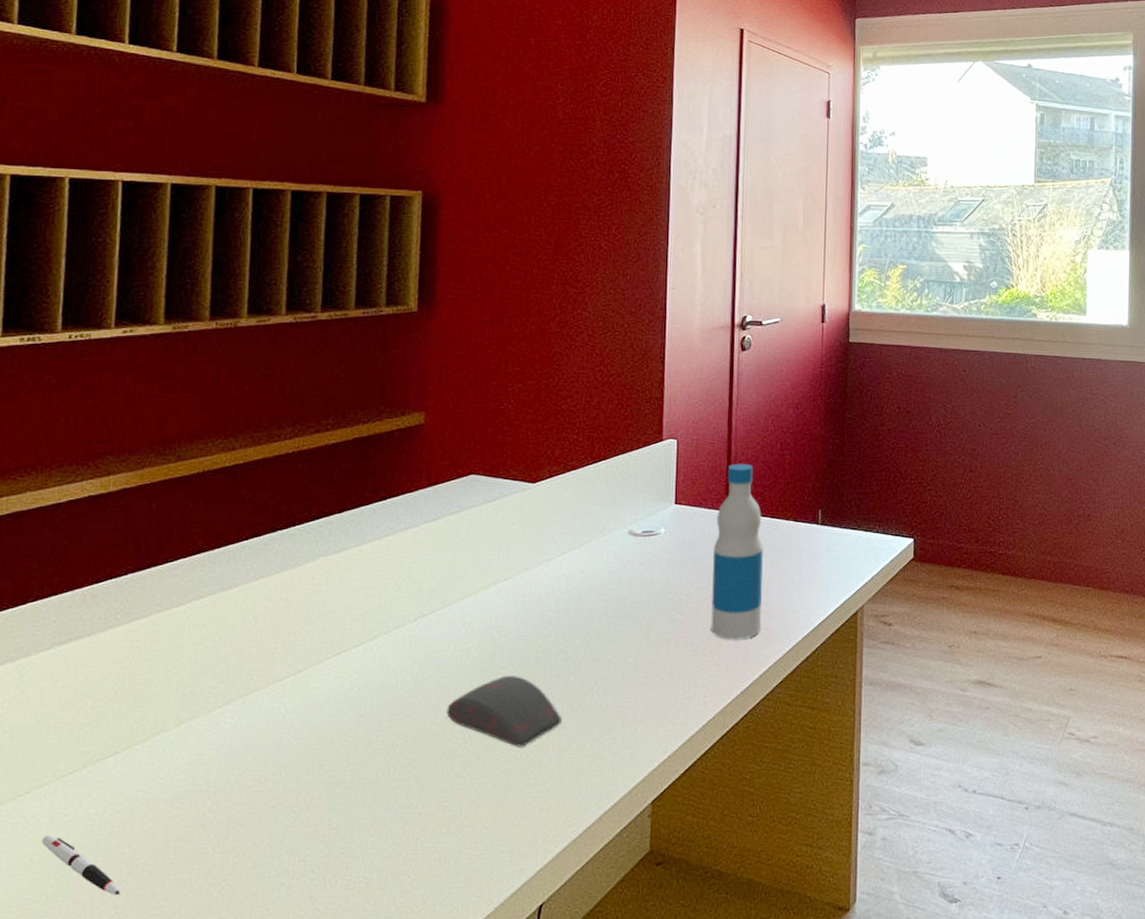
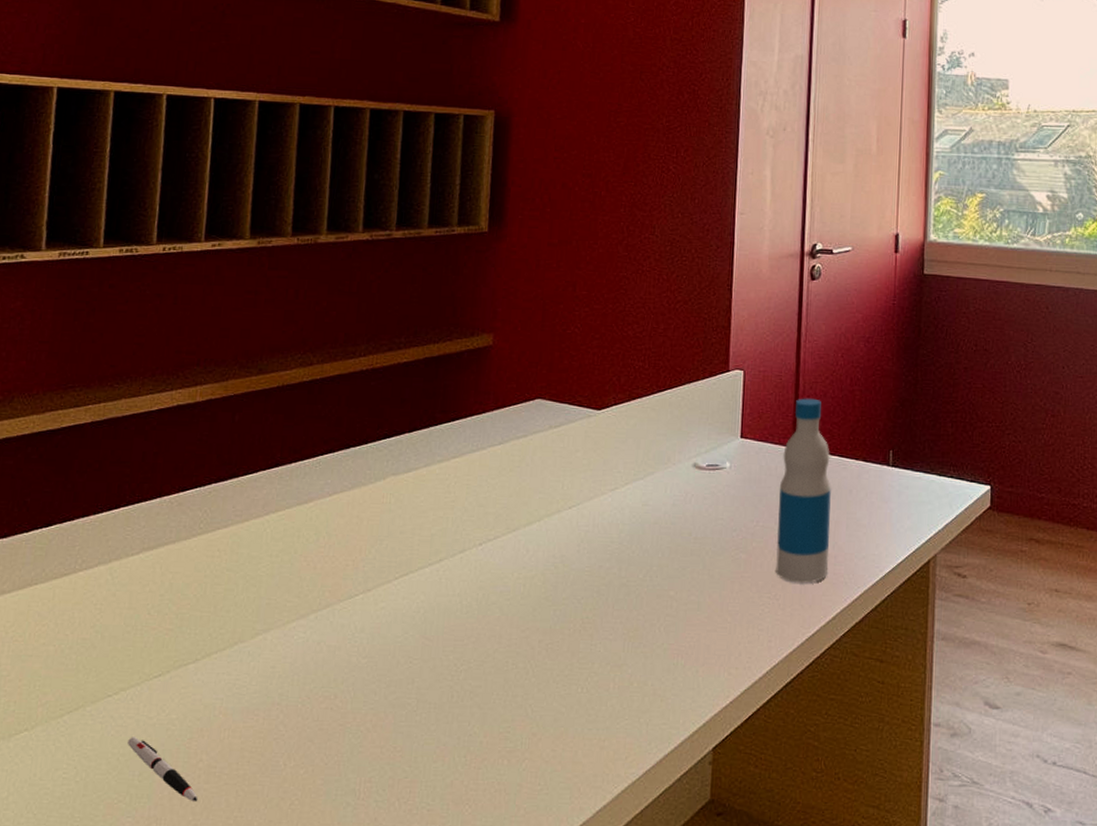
computer mouse: present [446,675,561,747] -> none [509,606,623,682]

